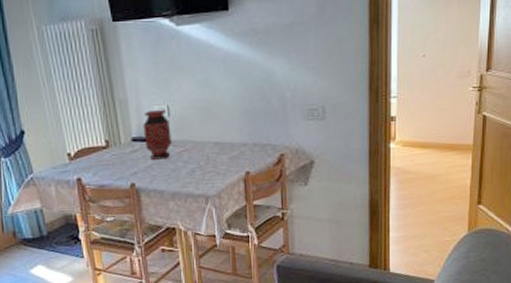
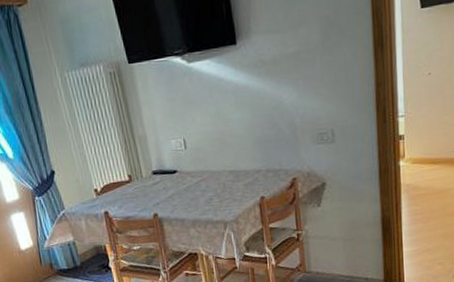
vase: present [143,109,172,160] -> none [162,142,190,191]

